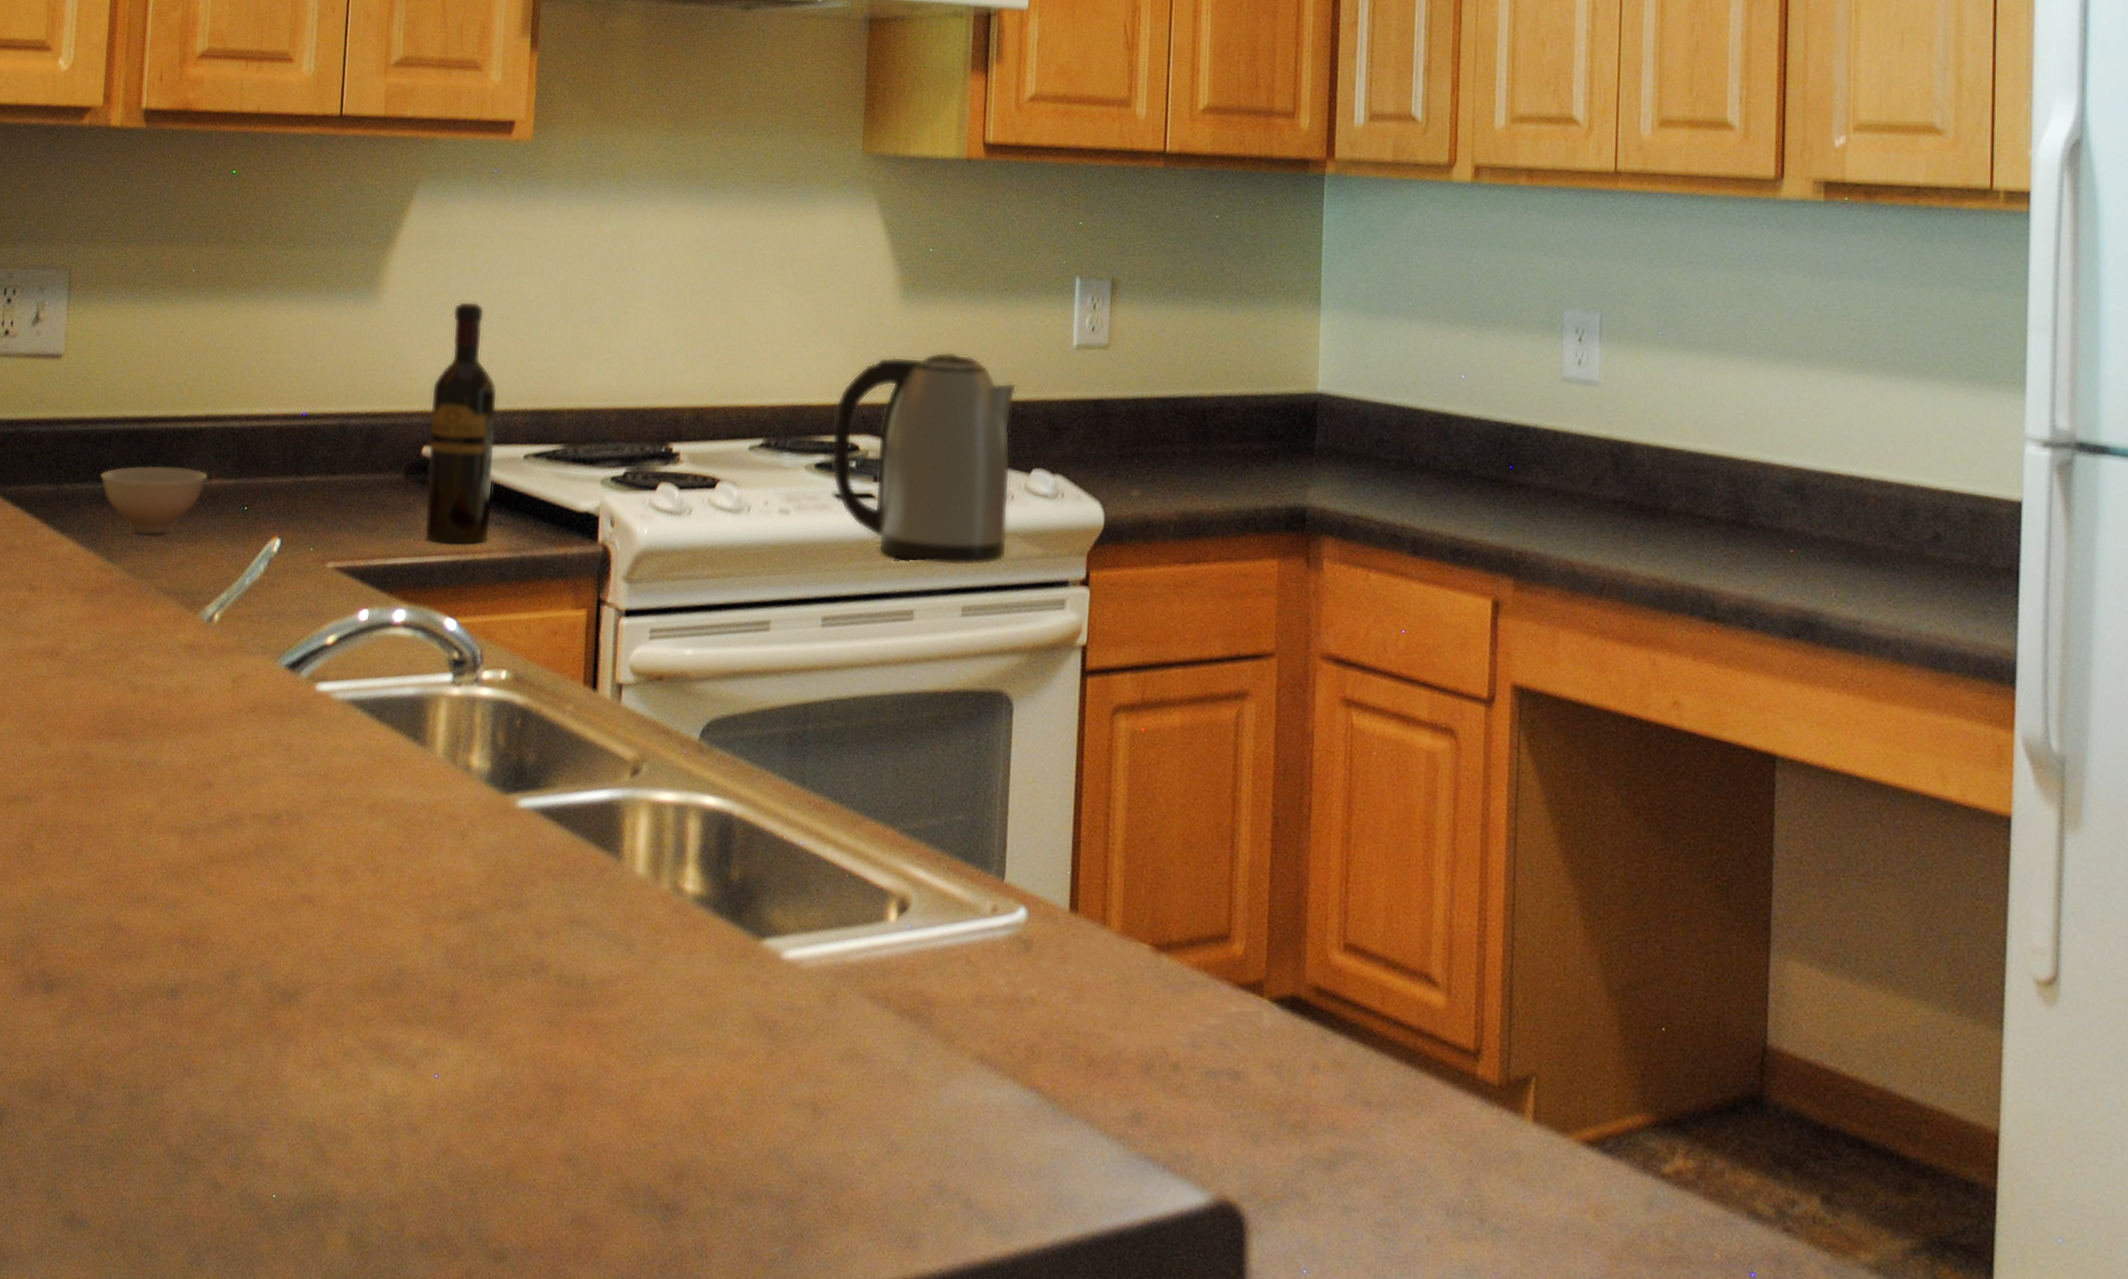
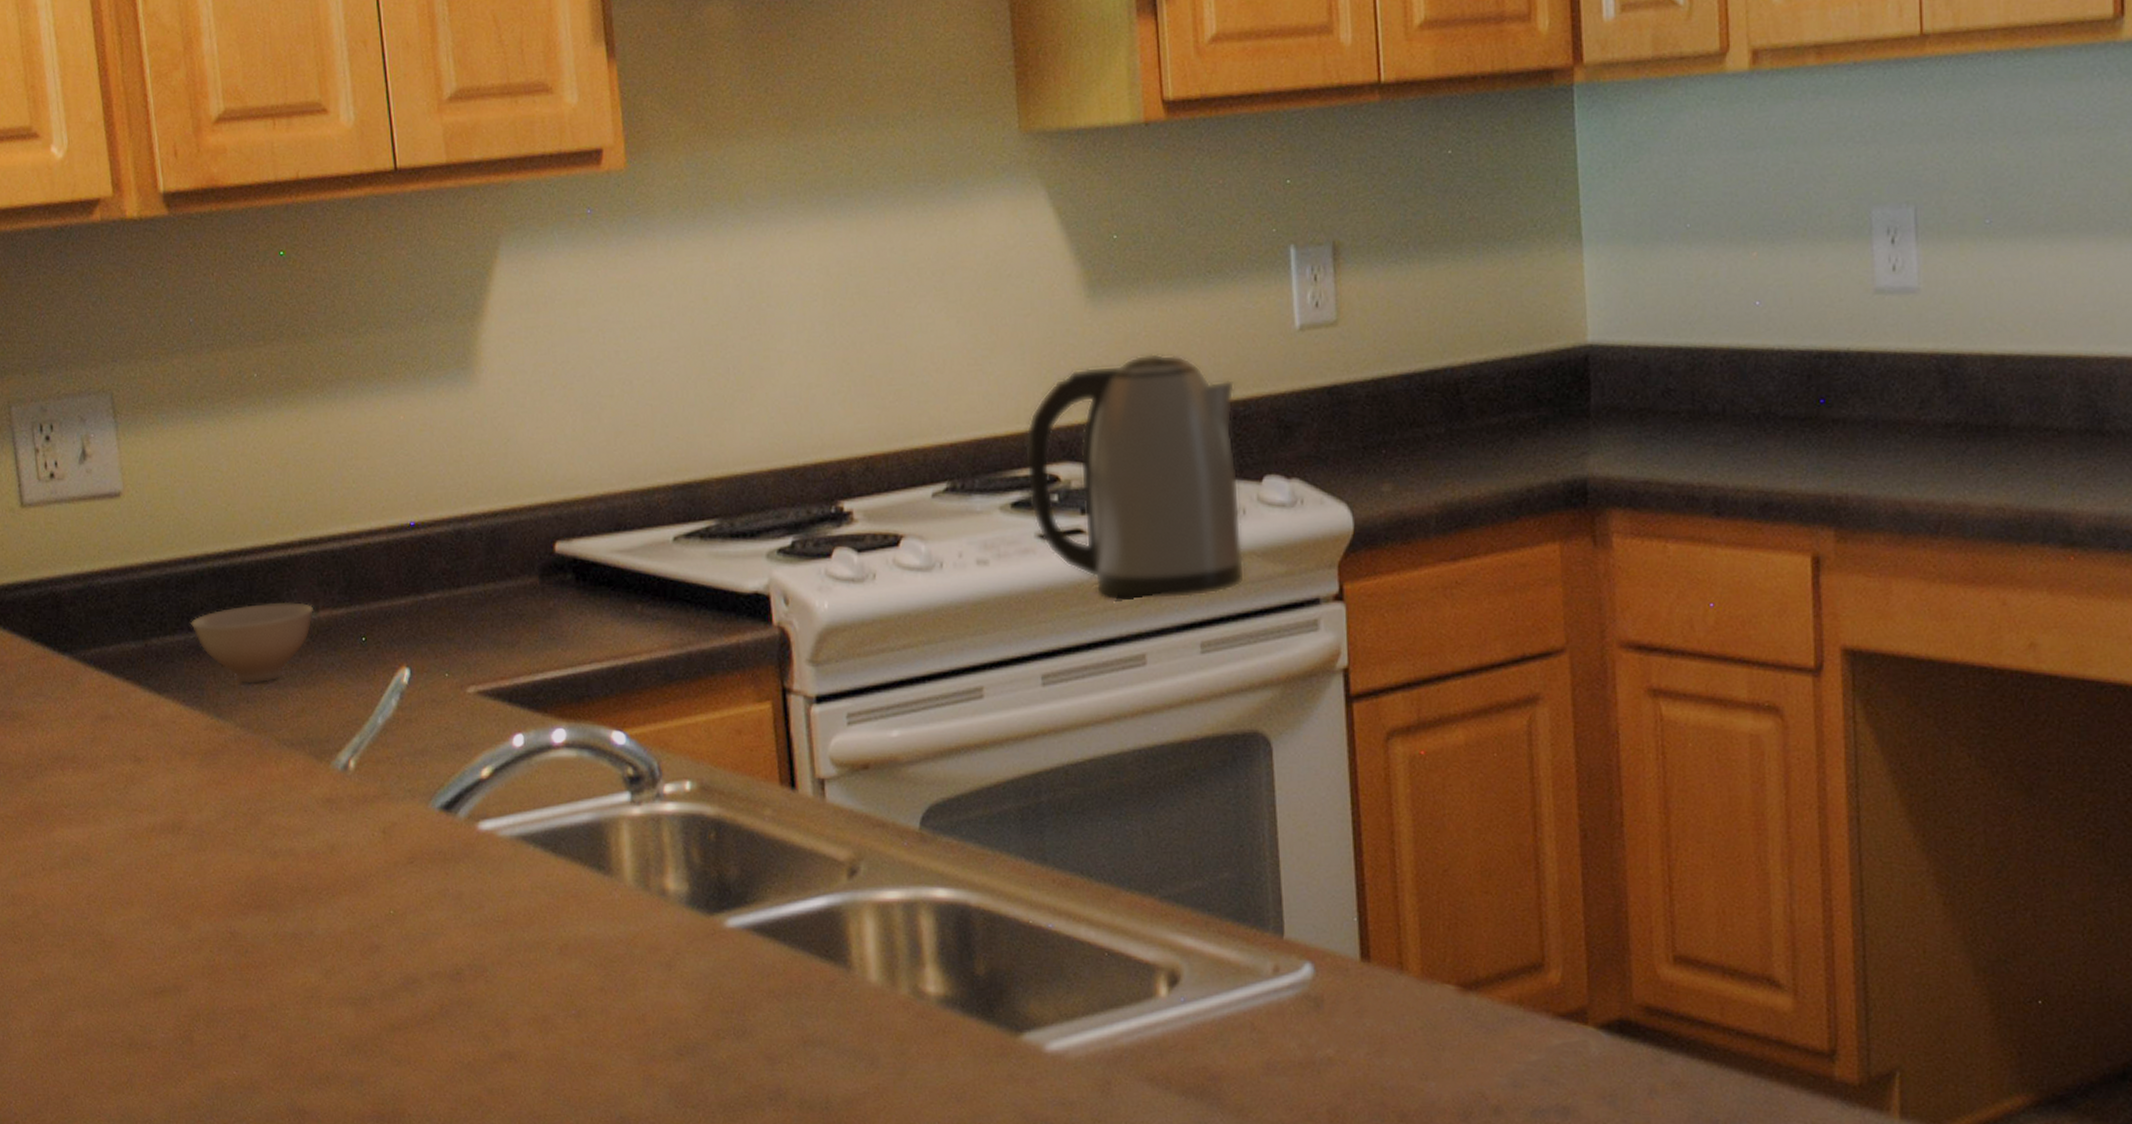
wine bottle: present [424,301,498,545] -> none [554,368,648,650]

